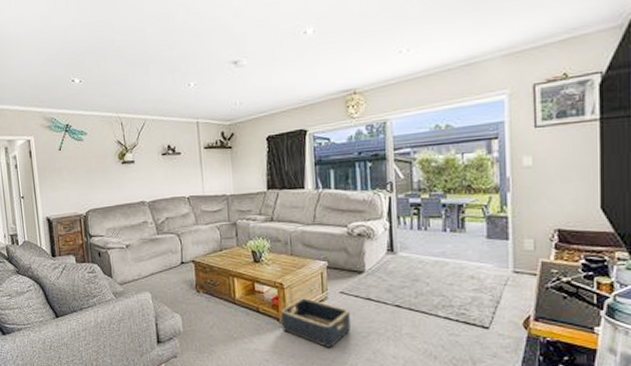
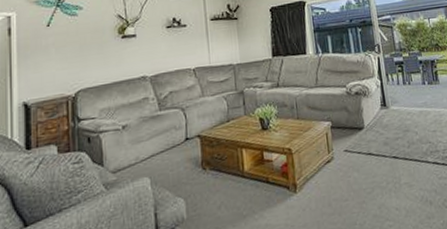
basket: present [280,298,350,347] -> none [290,160,357,210]

